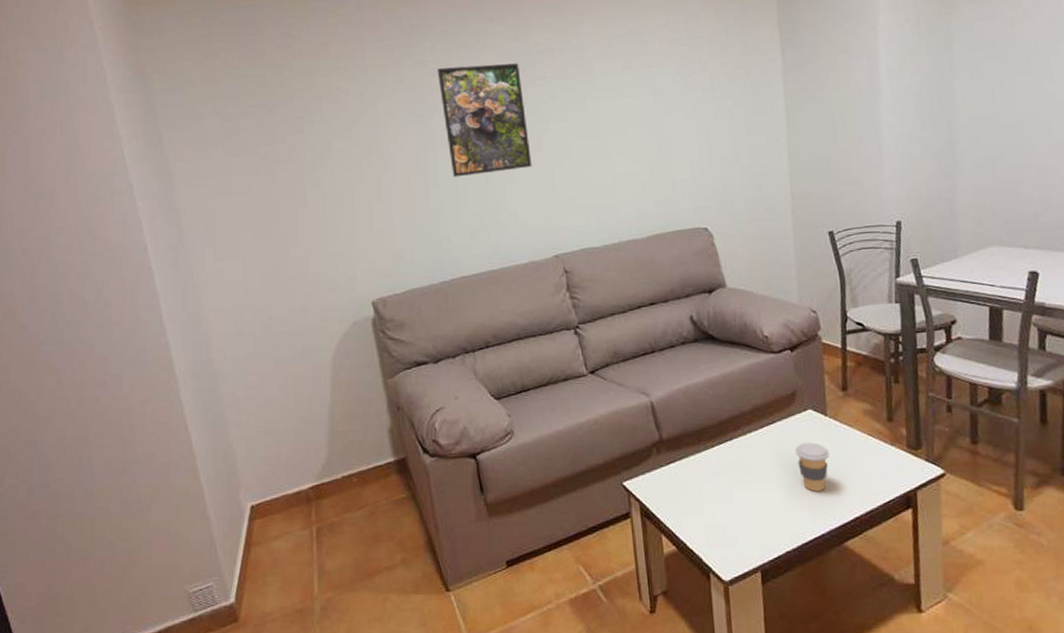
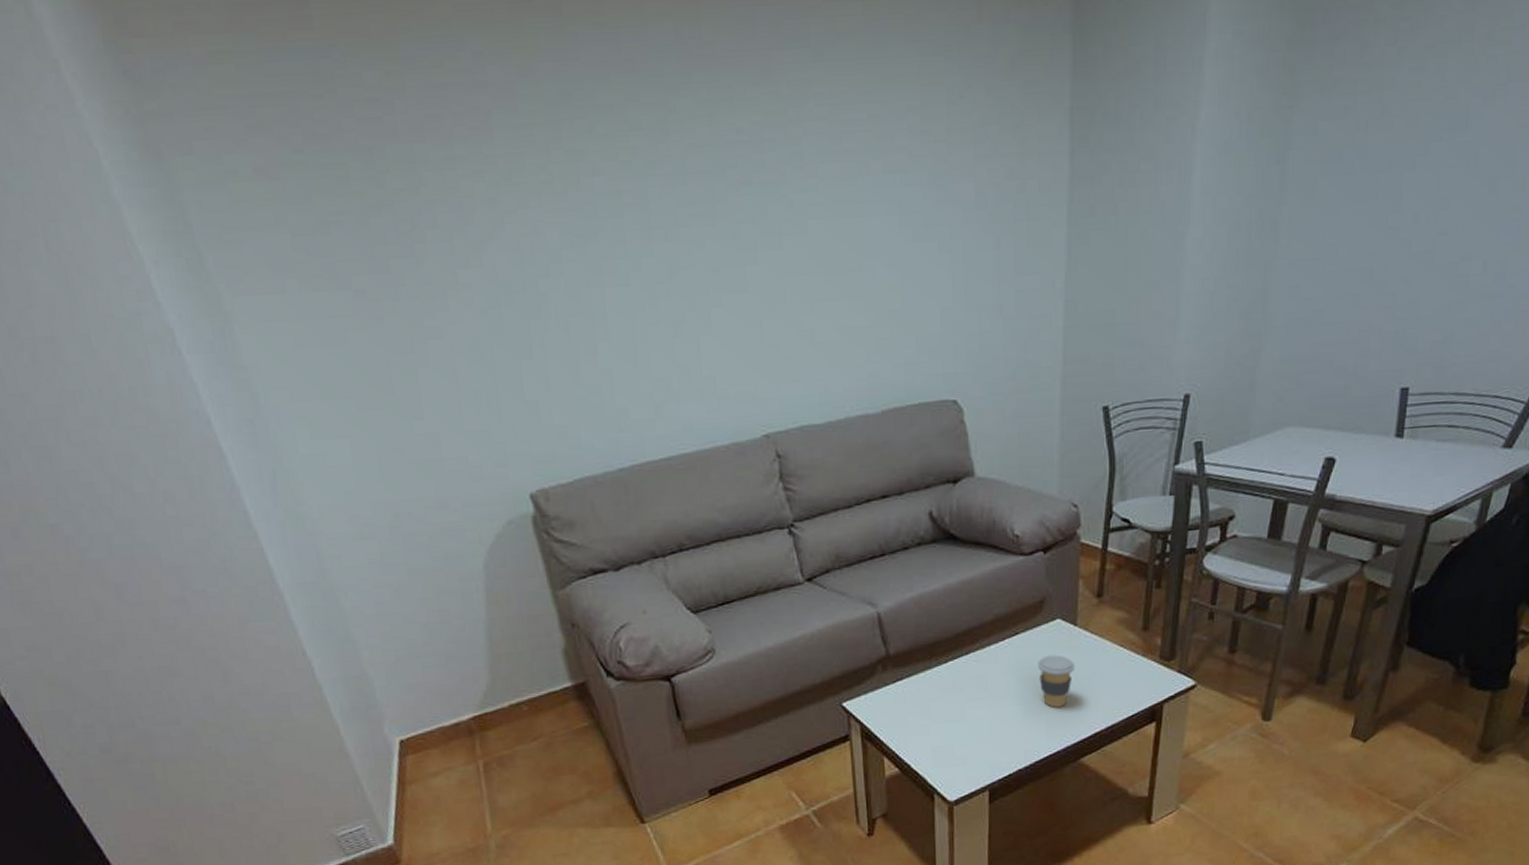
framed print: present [437,63,532,178] -> none [599,159,735,327]

